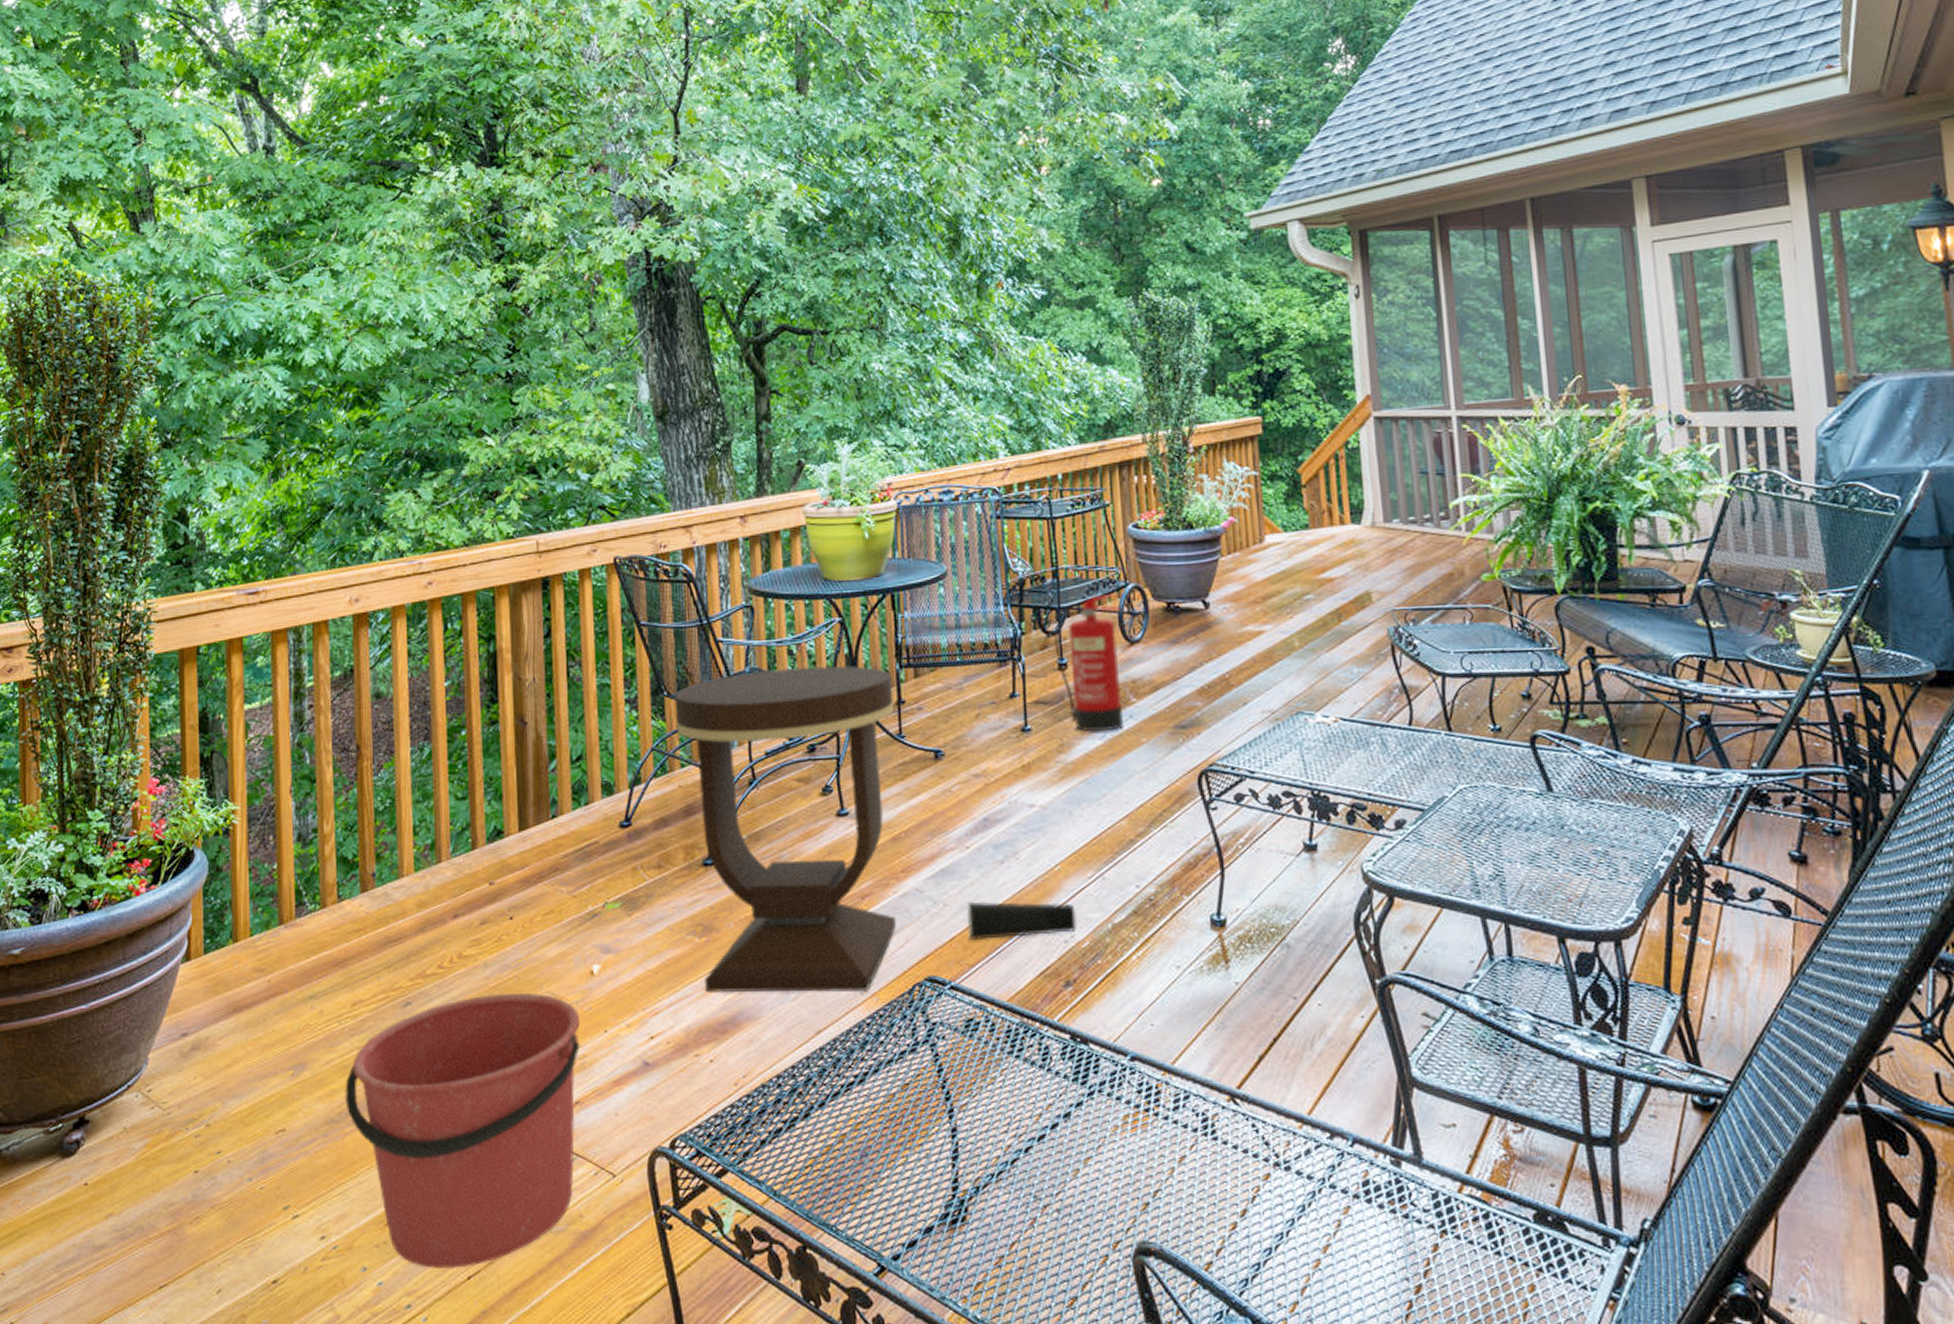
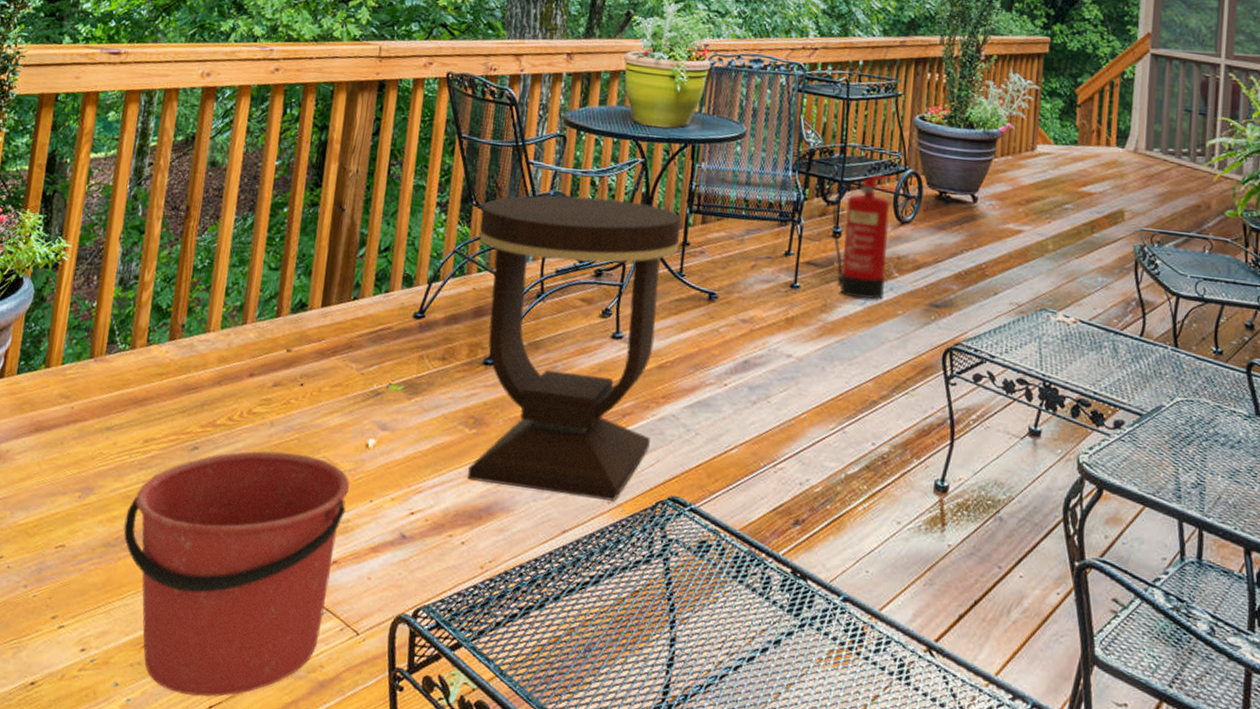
speaker: present [966,901,1077,941] -> none [713,435,814,477]

